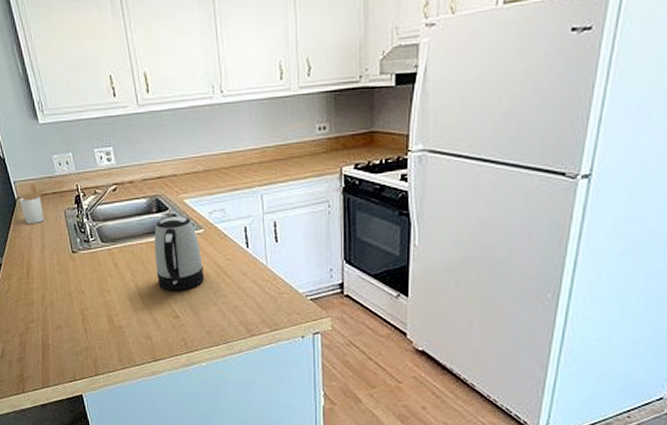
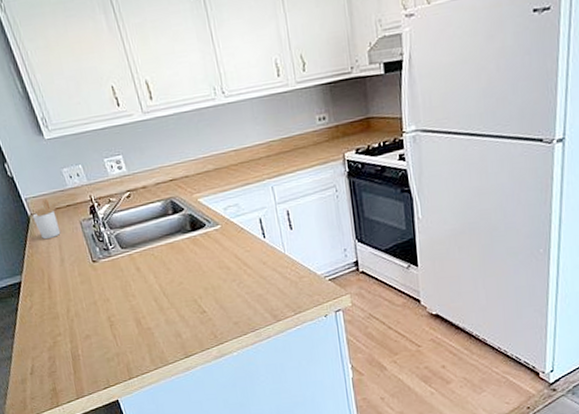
kettle: present [154,216,205,291] -> none [172,215,227,288]

